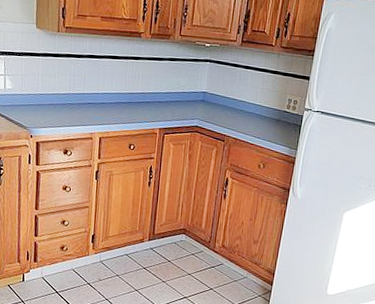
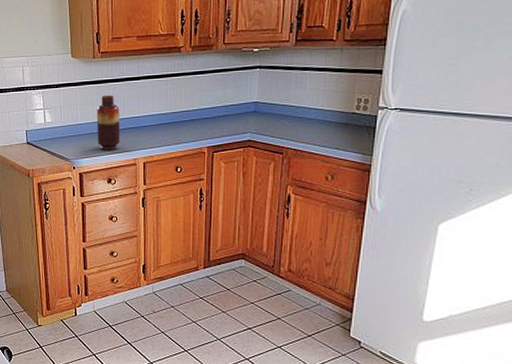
vase: none [56,68,80,123] -> present [96,95,120,150]

